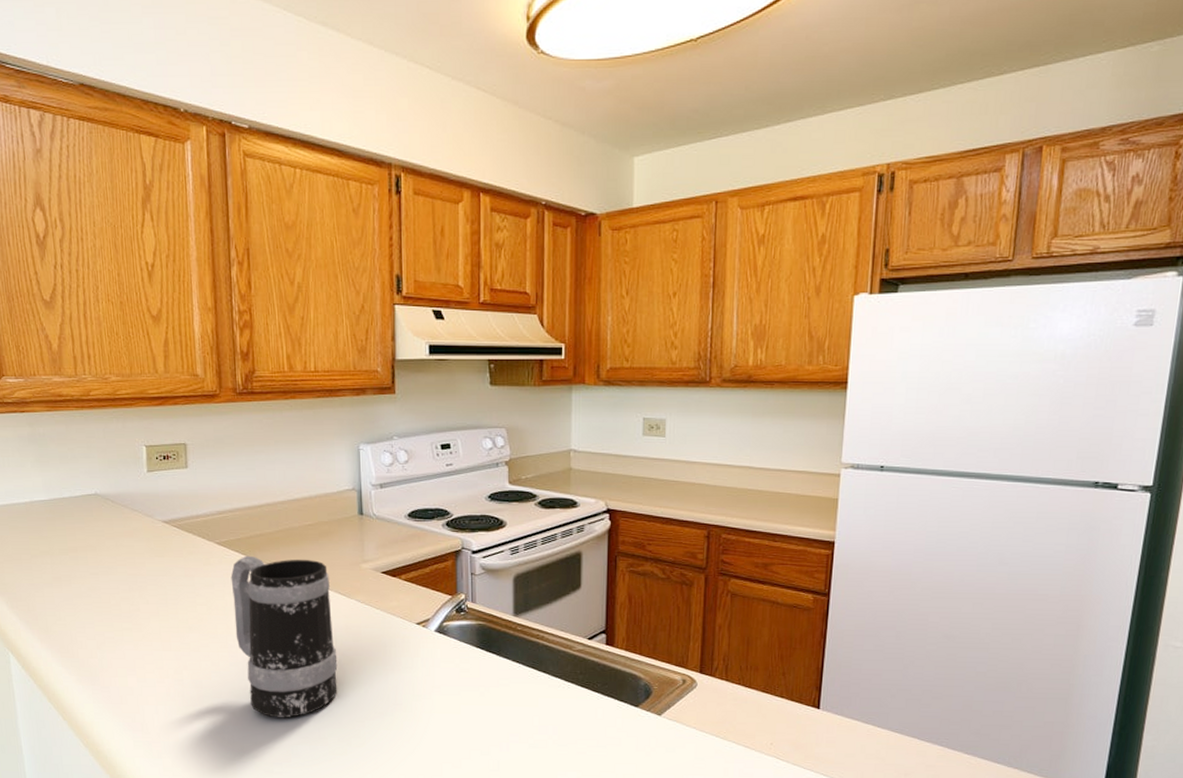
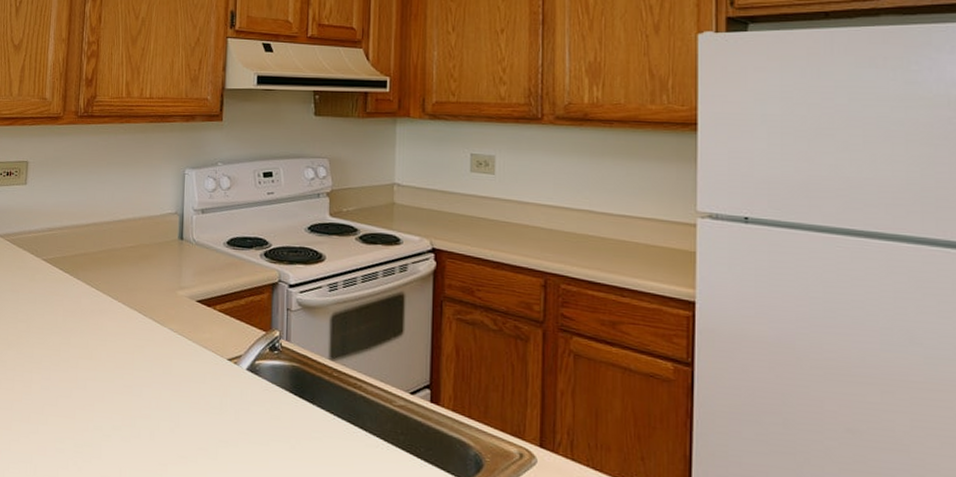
mug: present [230,555,338,718] -> none [50,274,146,452]

